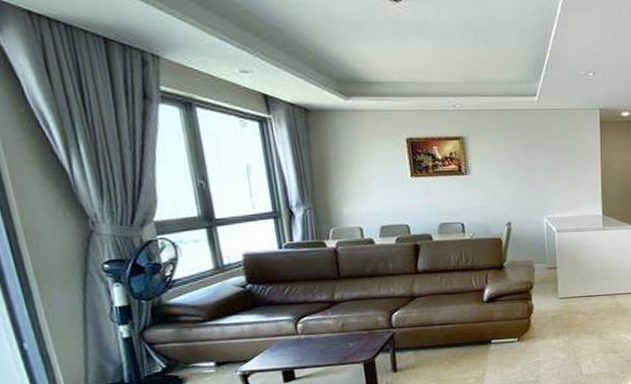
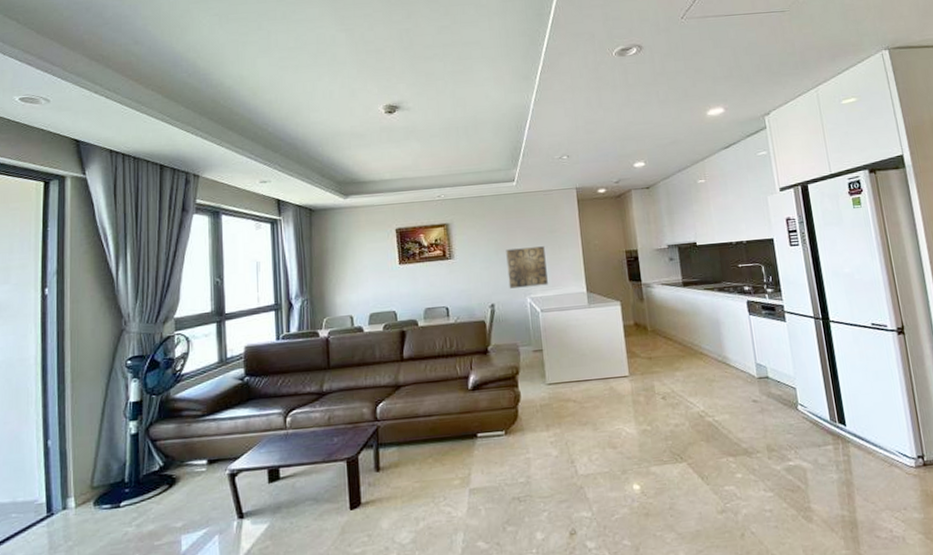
wall art: none [524,167,565,208] -> present [506,246,548,289]

